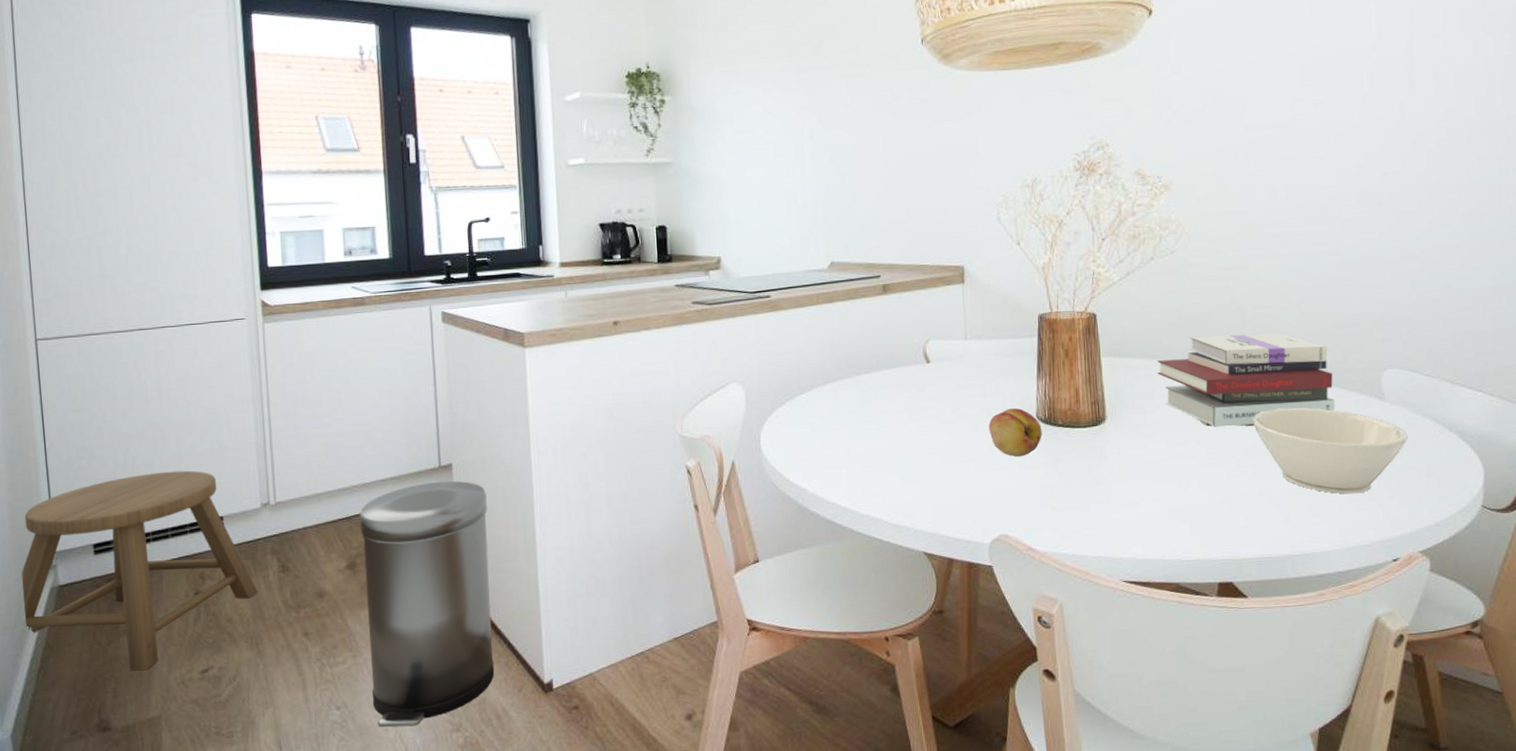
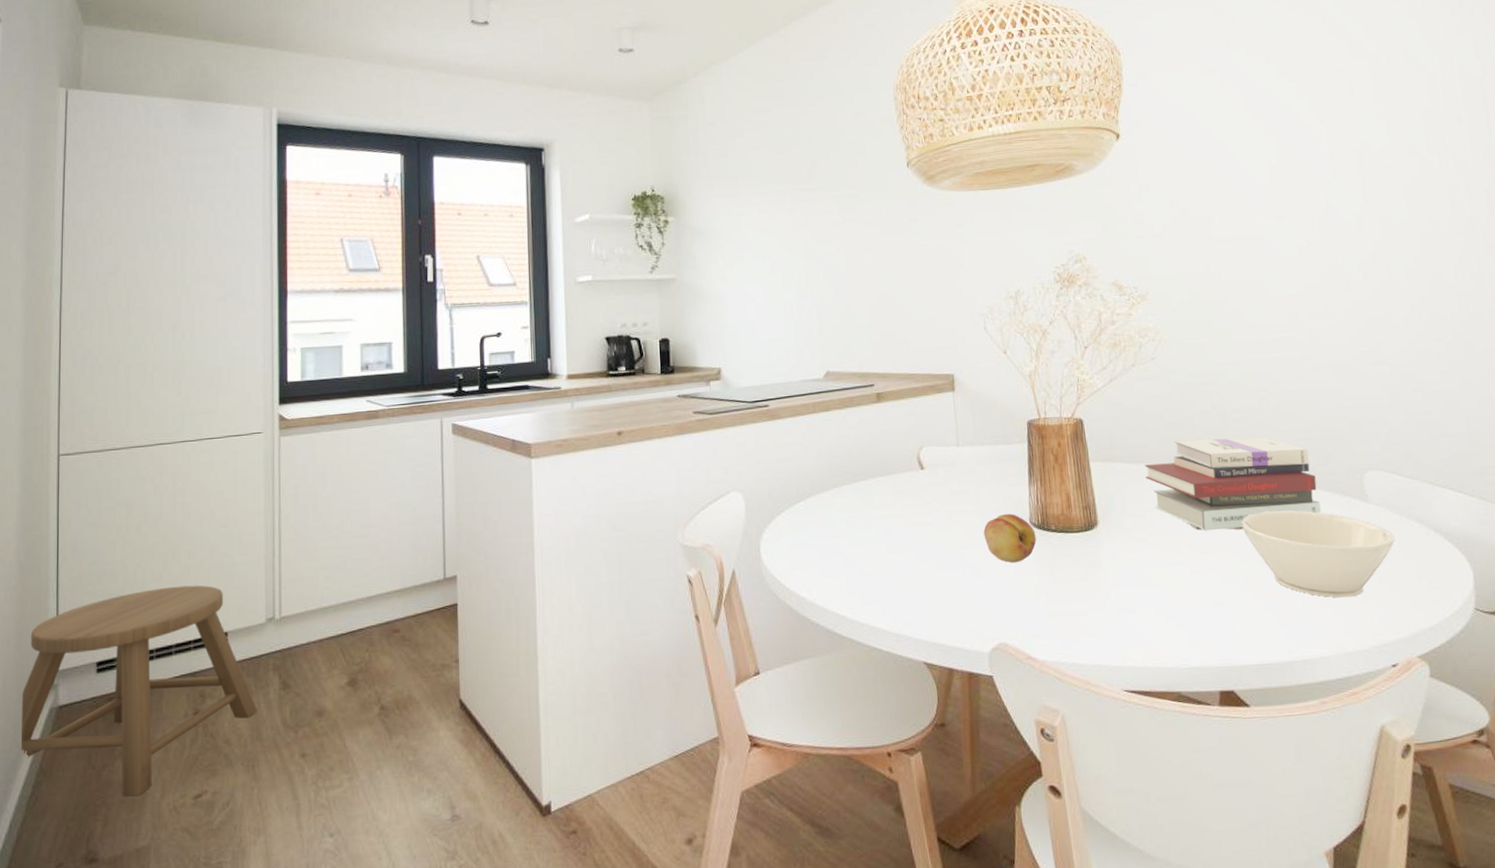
pedal bin: present [360,480,495,728] -> none [363,593,492,856]

